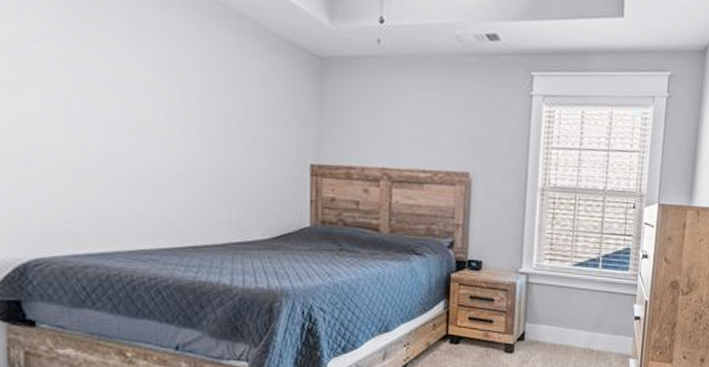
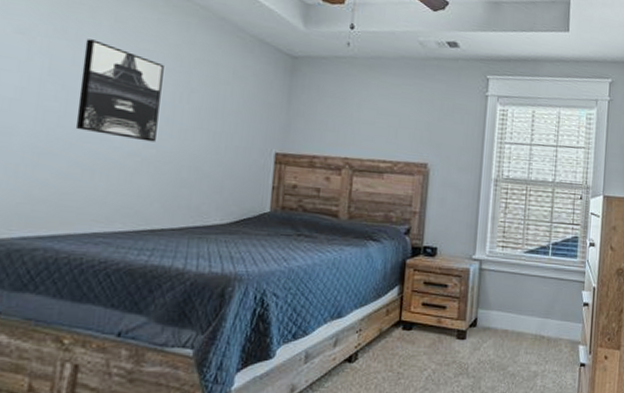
wall art: none [104,45,188,156] -> present [75,39,164,142]

